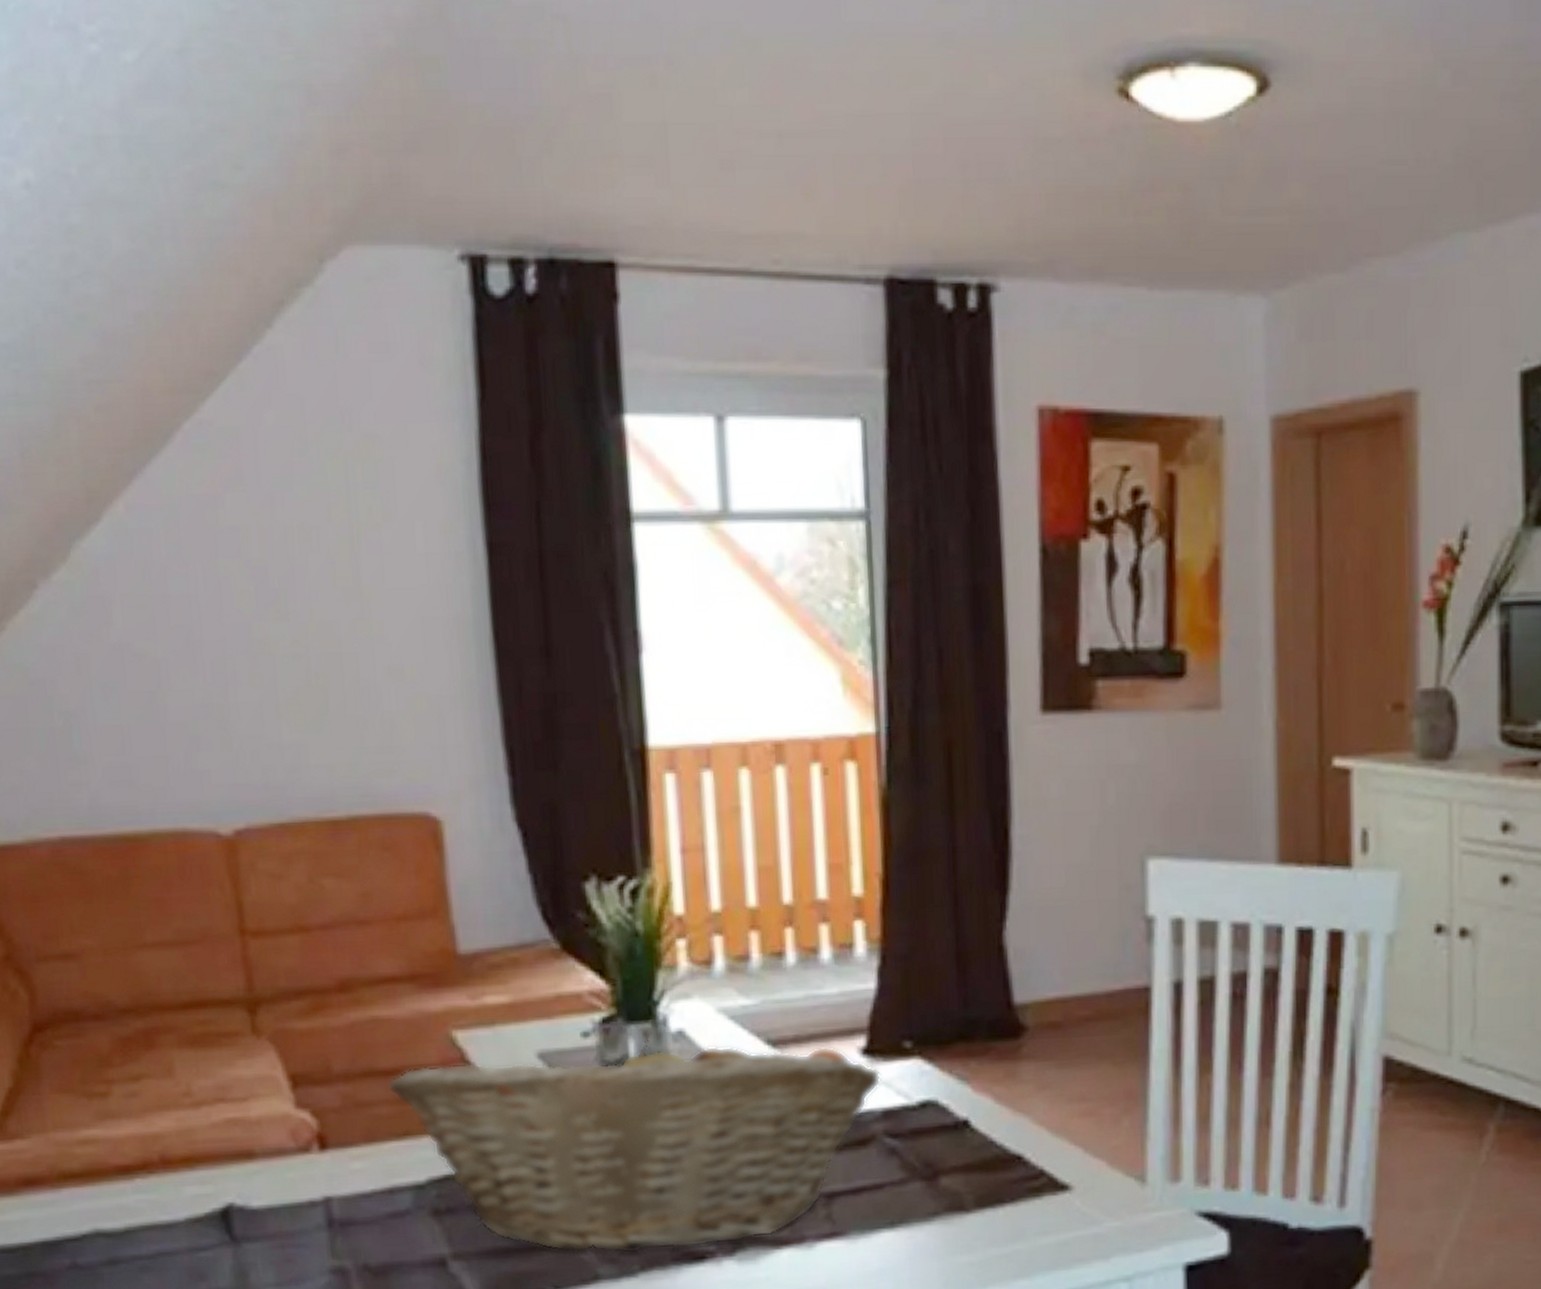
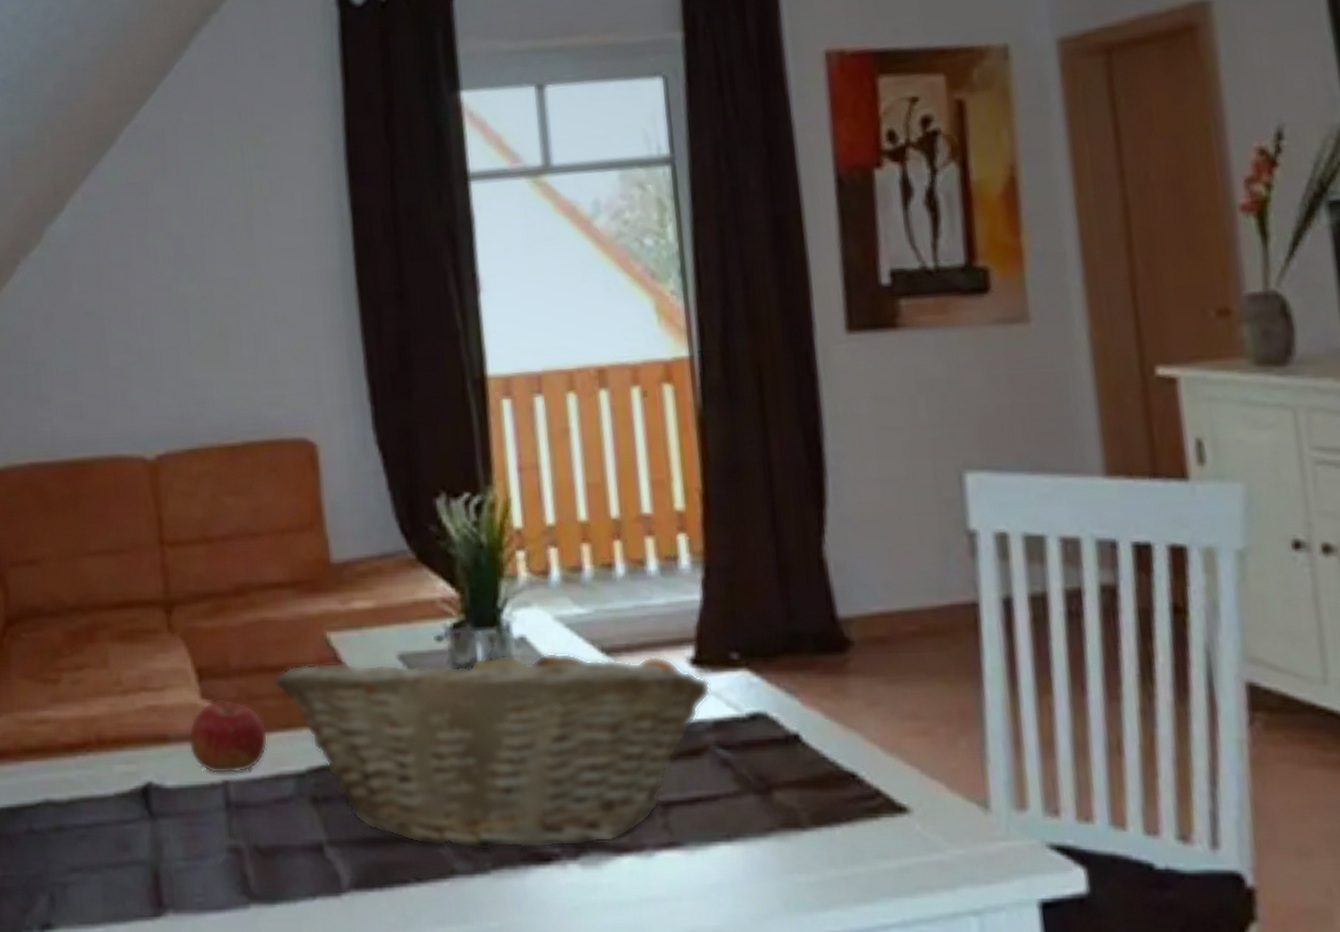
apple: none [280,1108,380,1191] -> present [188,699,268,774]

